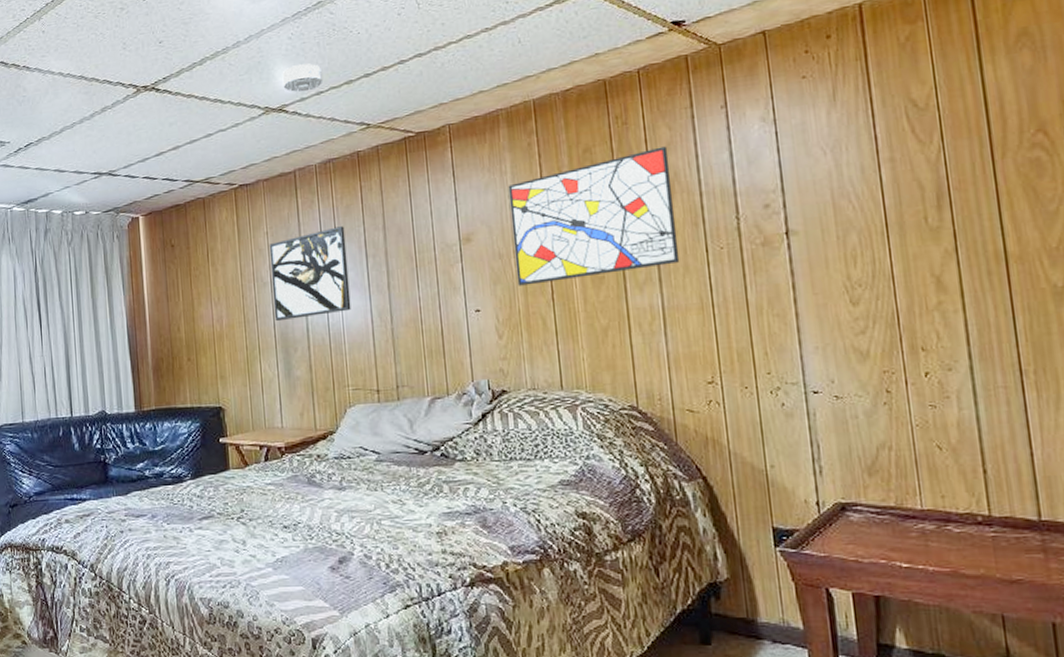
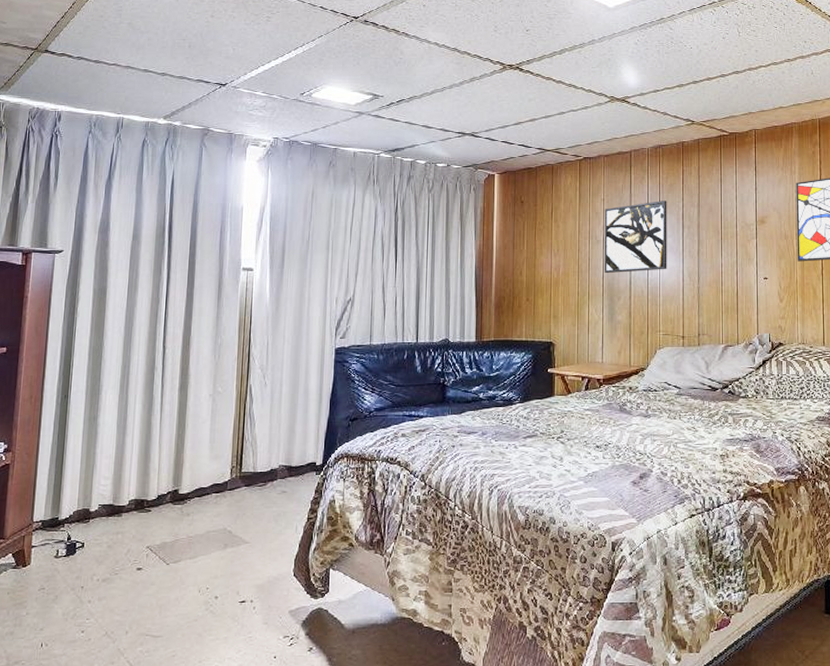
smoke detector: present [282,63,324,92] -> none [627,65,660,88]

